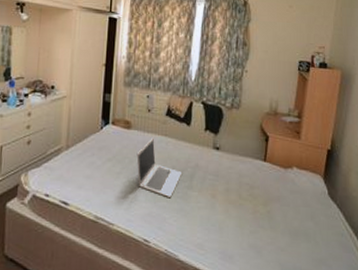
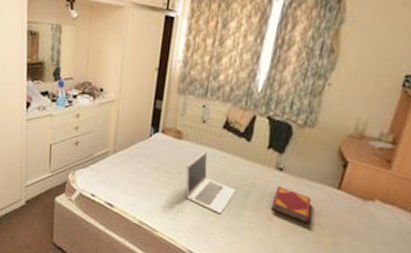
hardback book: none [213,165,246,197] -> present [271,186,312,224]

